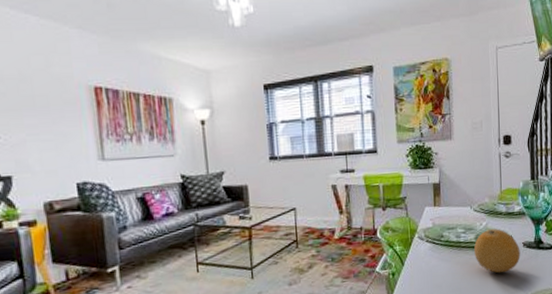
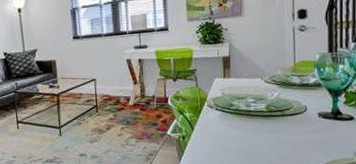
fruit: present [474,229,520,273] -> none [265,99,315,141]

